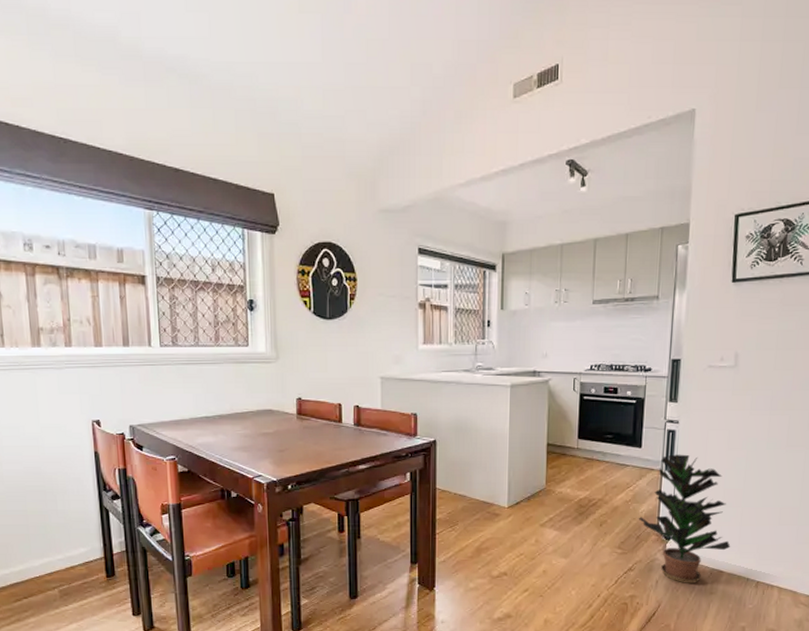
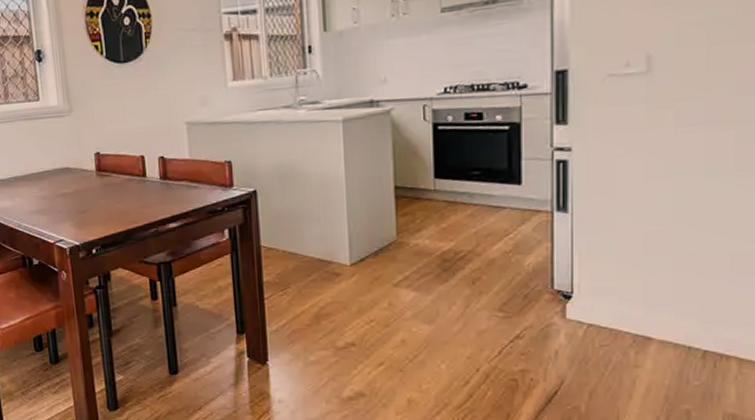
potted plant: present [638,454,731,583] -> none [524,189,661,354]

